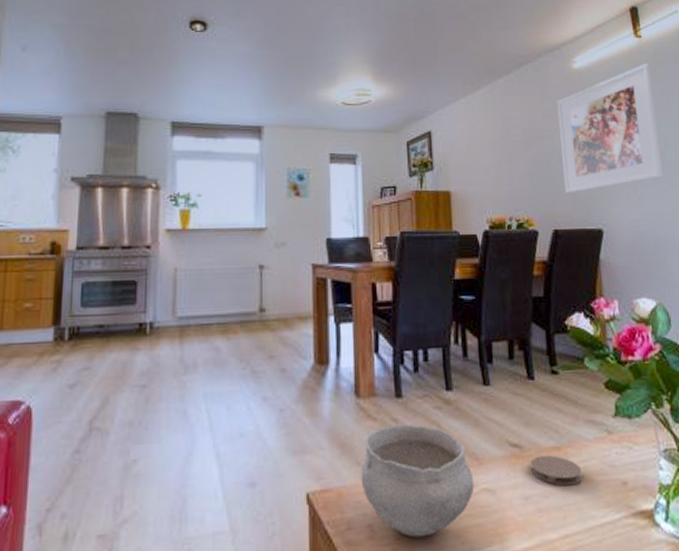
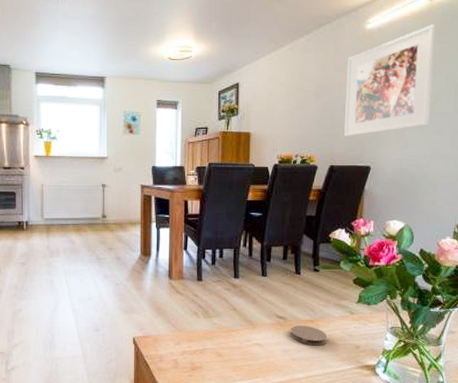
bowl: present [360,424,474,538] -> none [170,298,249,369]

